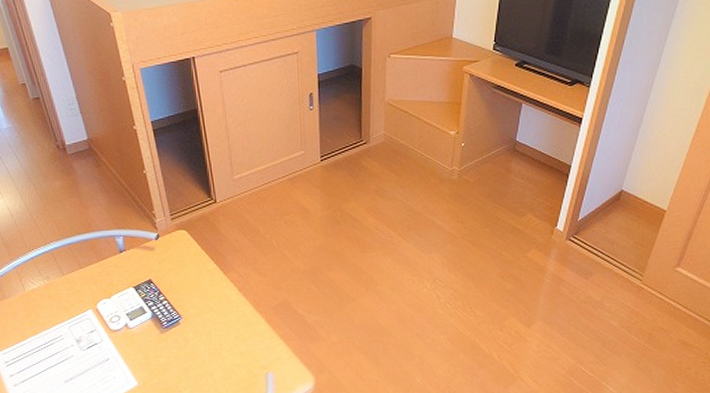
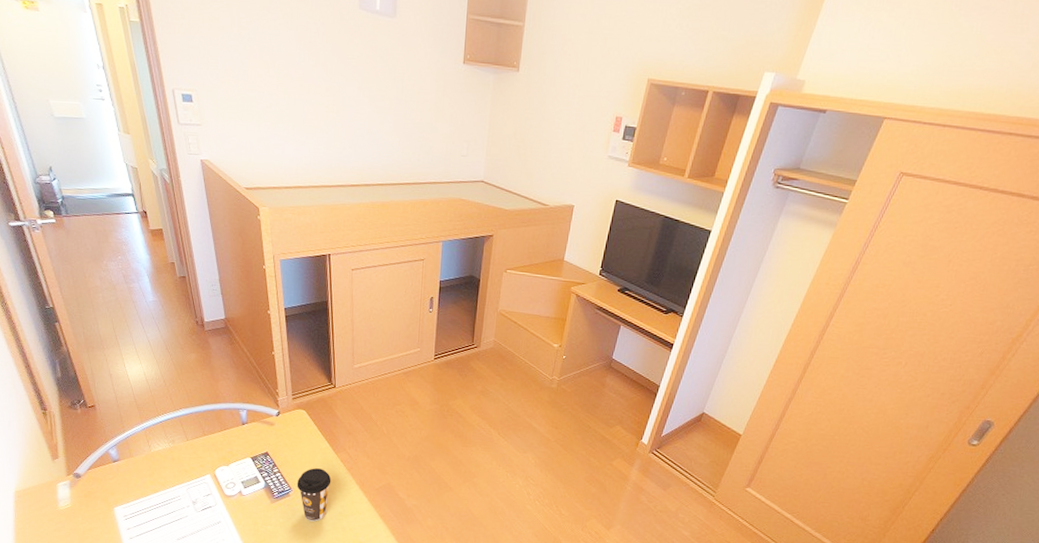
coffee cup: none [186,292,223,349] -> present [296,468,331,522]

